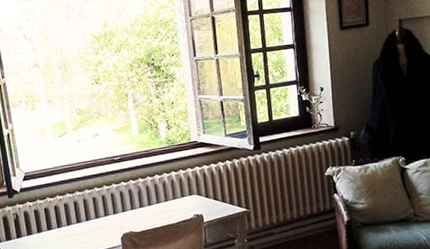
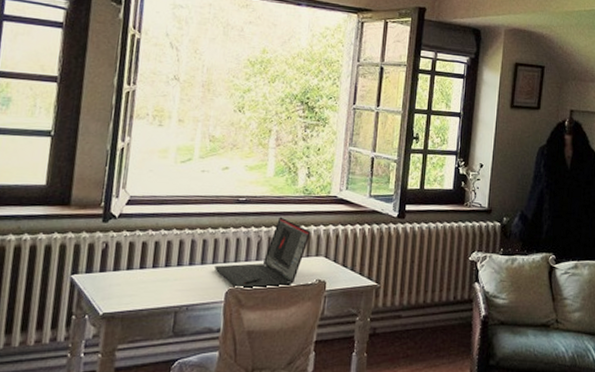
laptop: none [107,167,181,234] -> present [215,217,311,291]

